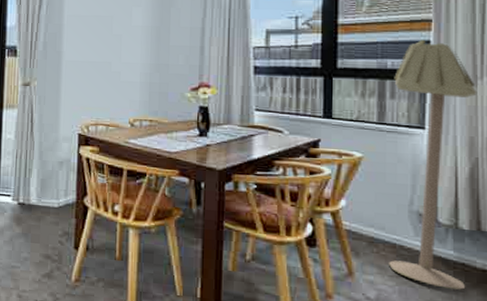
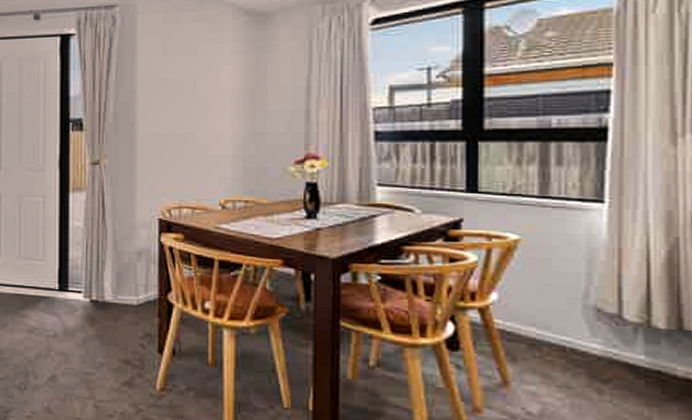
floor lamp: present [389,40,477,290] -> none [557,90,677,404]

